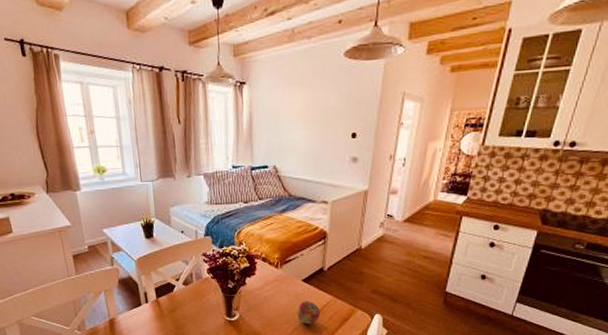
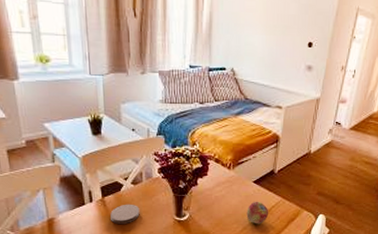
coaster: none [165,304,192,325] -> present [110,204,140,225]

